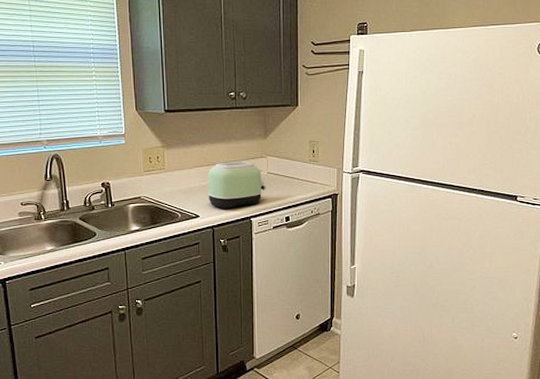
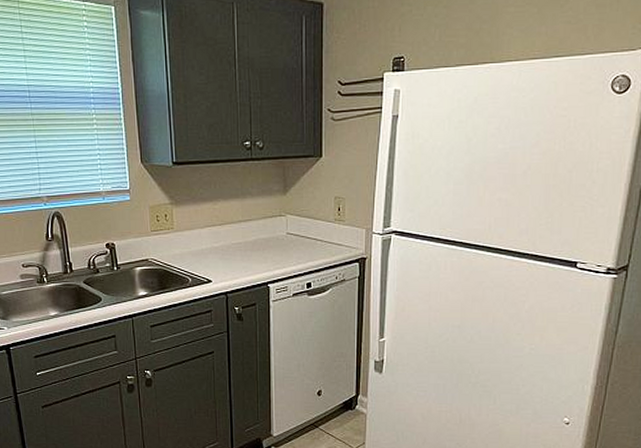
toaster: present [208,161,266,209] -> none [220,221,285,273]

